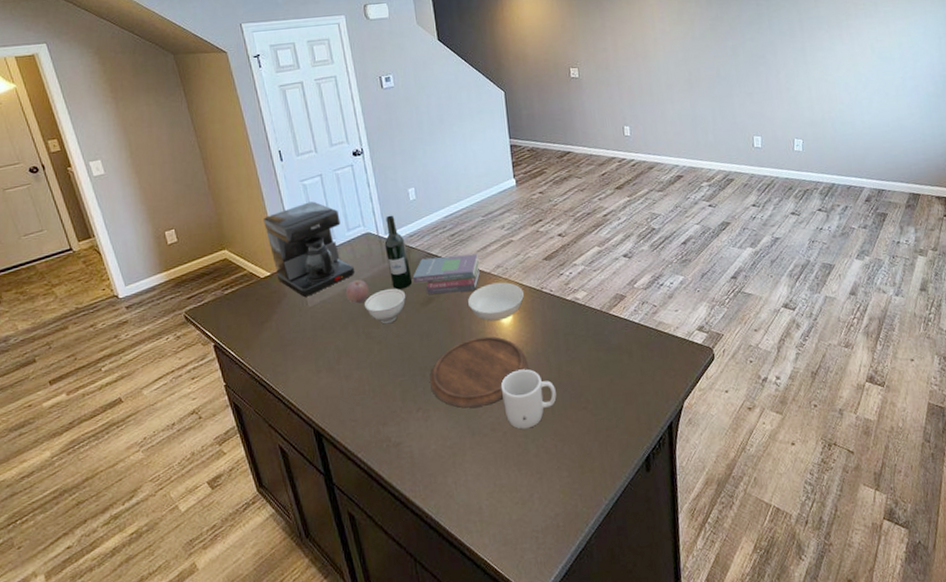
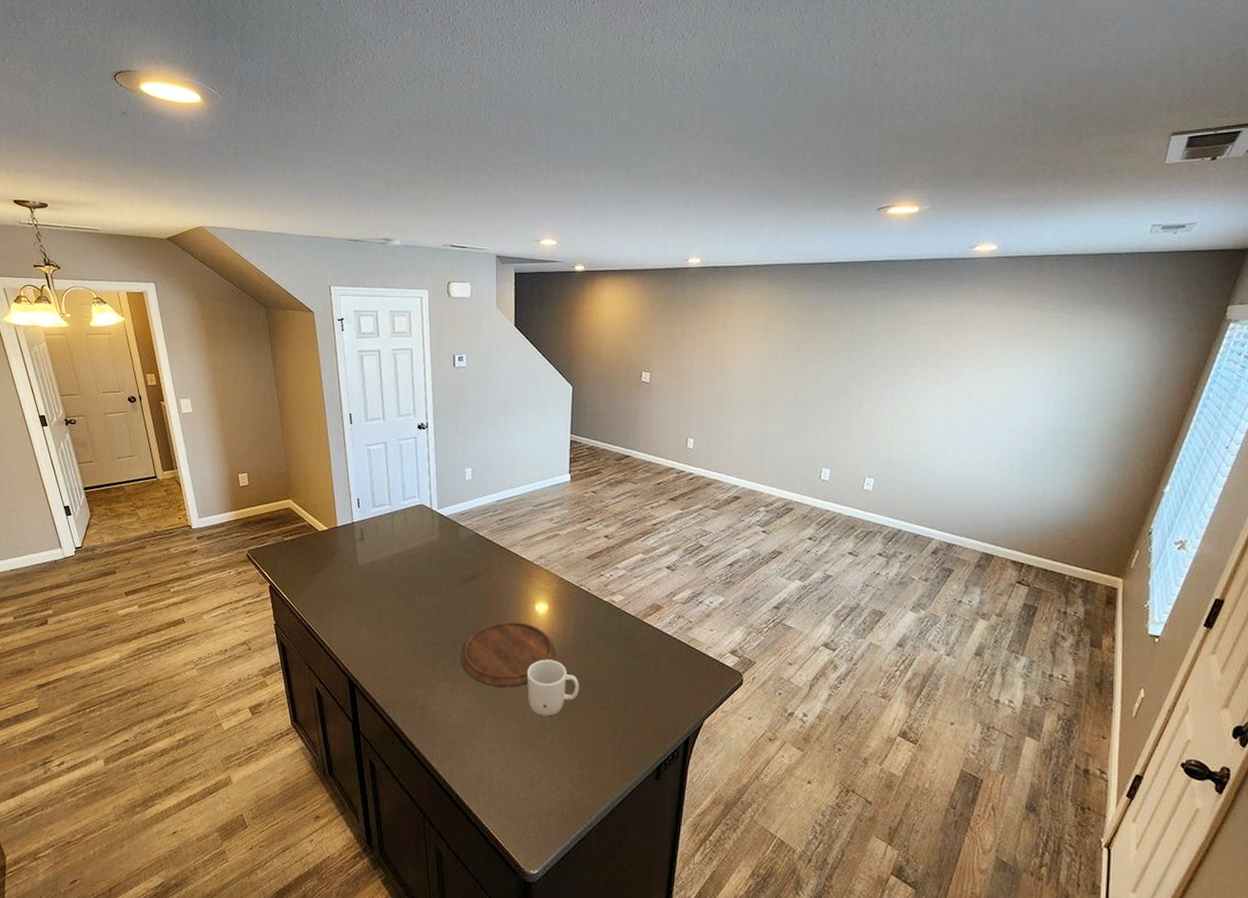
coffee maker: present [263,201,355,297] -> none [327,466,405,555]
fruit: present [345,279,369,304] -> none [393,547,416,570]
bowl: present [365,289,406,324] -> none [410,561,449,594]
wine bottle: present [384,215,413,290] -> none [436,491,458,564]
books: present [412,253,480,294] -> none [458,537,524,576]
bowl: present [468,282,524,322] -> none [507,572,562,609]

